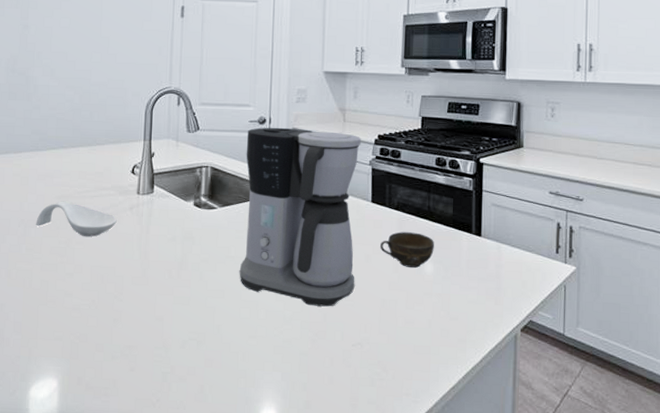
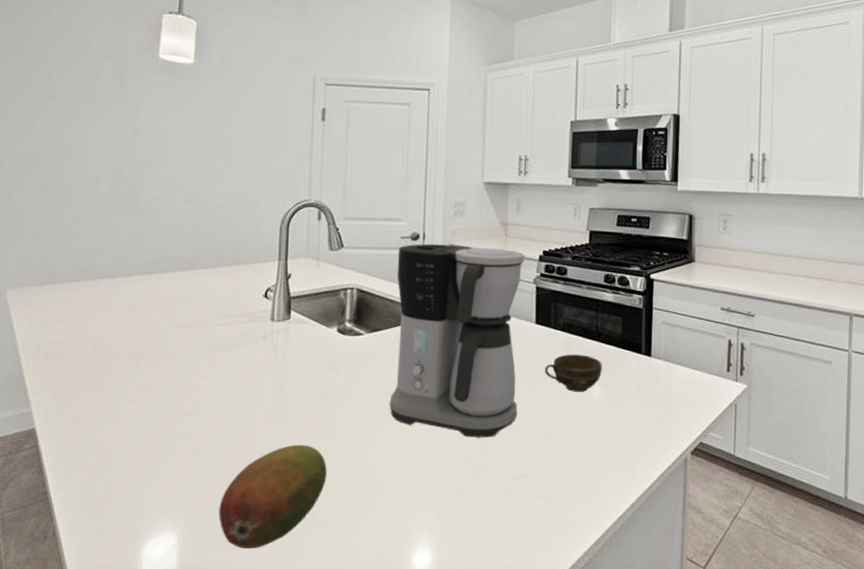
spoon rest: present [36,201,118,237] -> none [149,331,248,370]
fruit: none [92,305,185,396] -> present [218,444,327,548]

